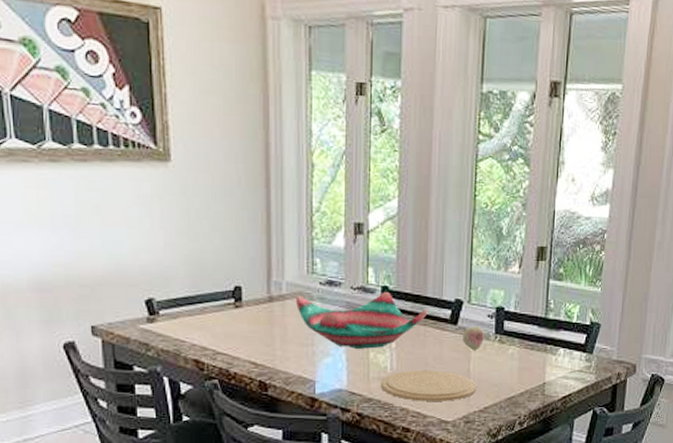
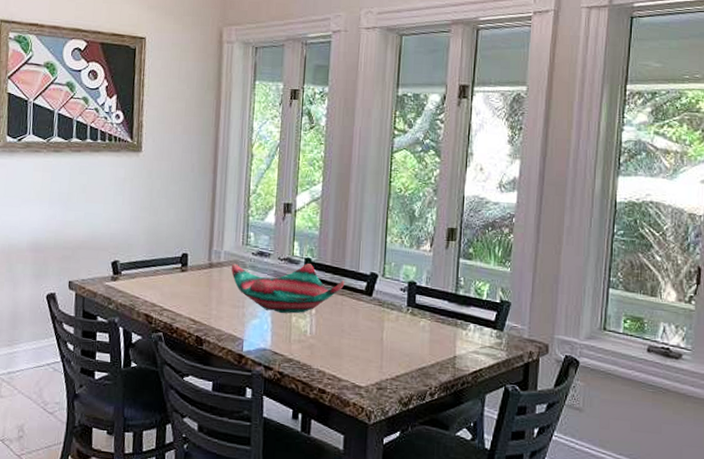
plate: present [380,370,477,401] -> none [300,336,389,367]
fruit: present [463,326,485,351] -> none [377,298,398,321]

